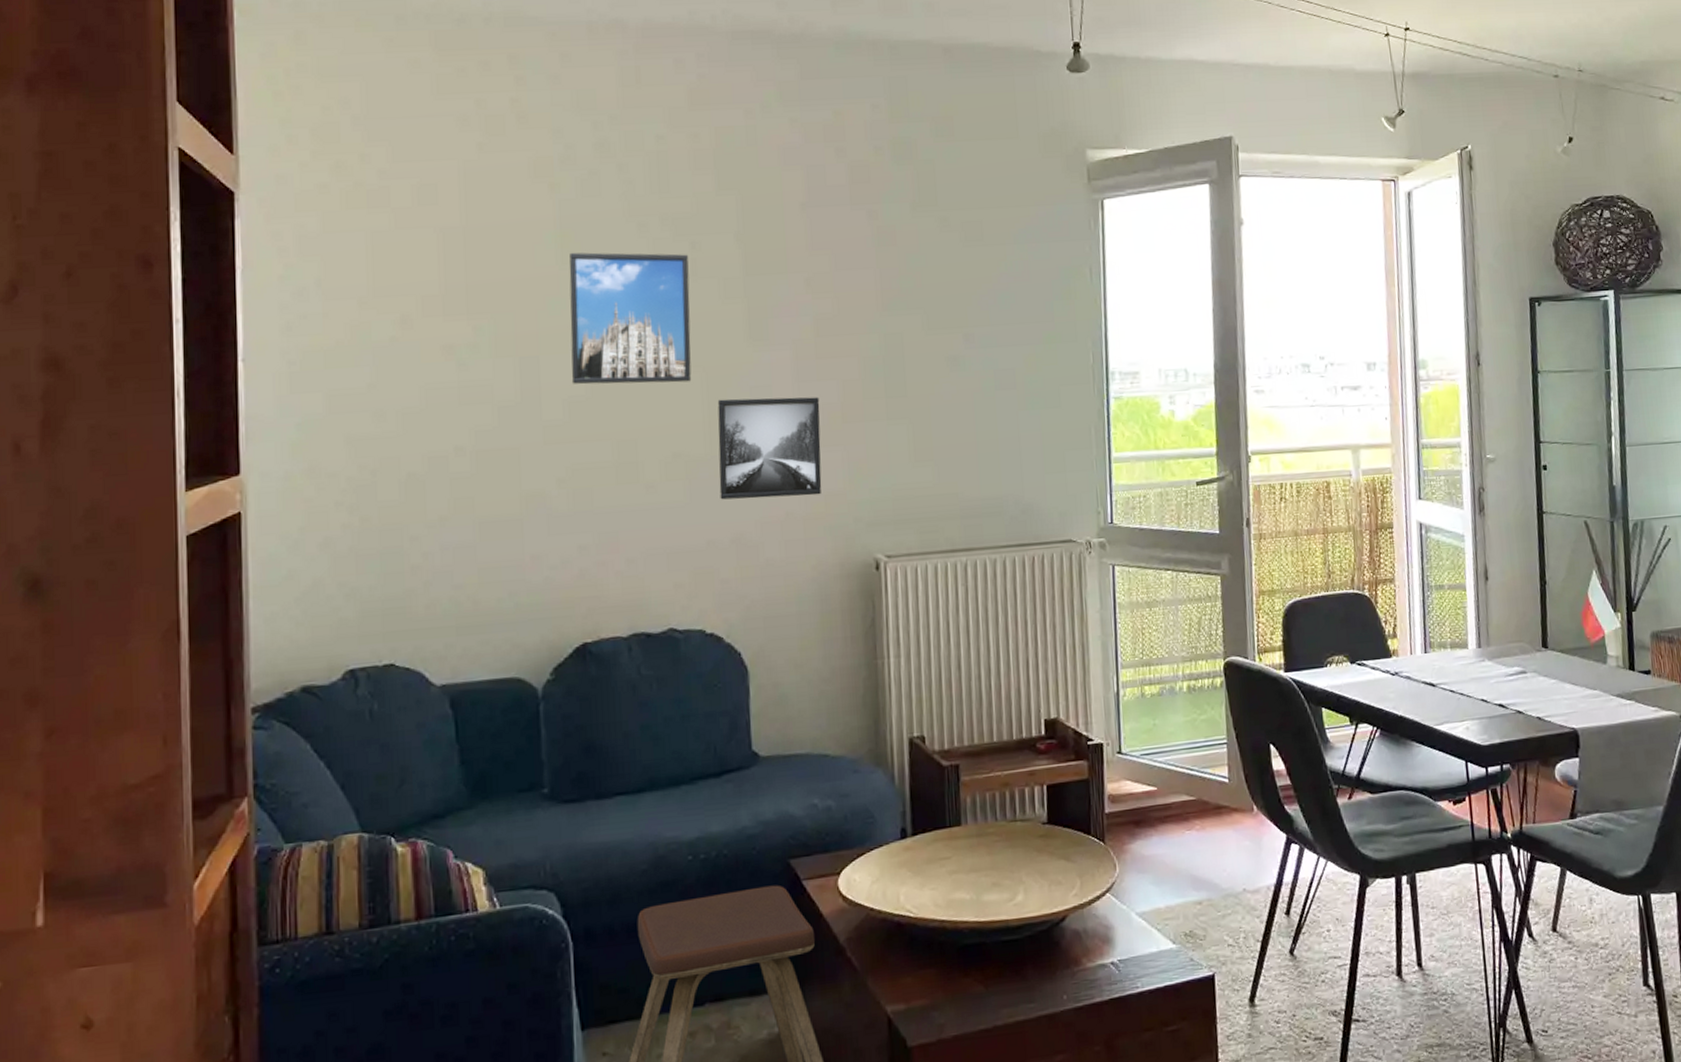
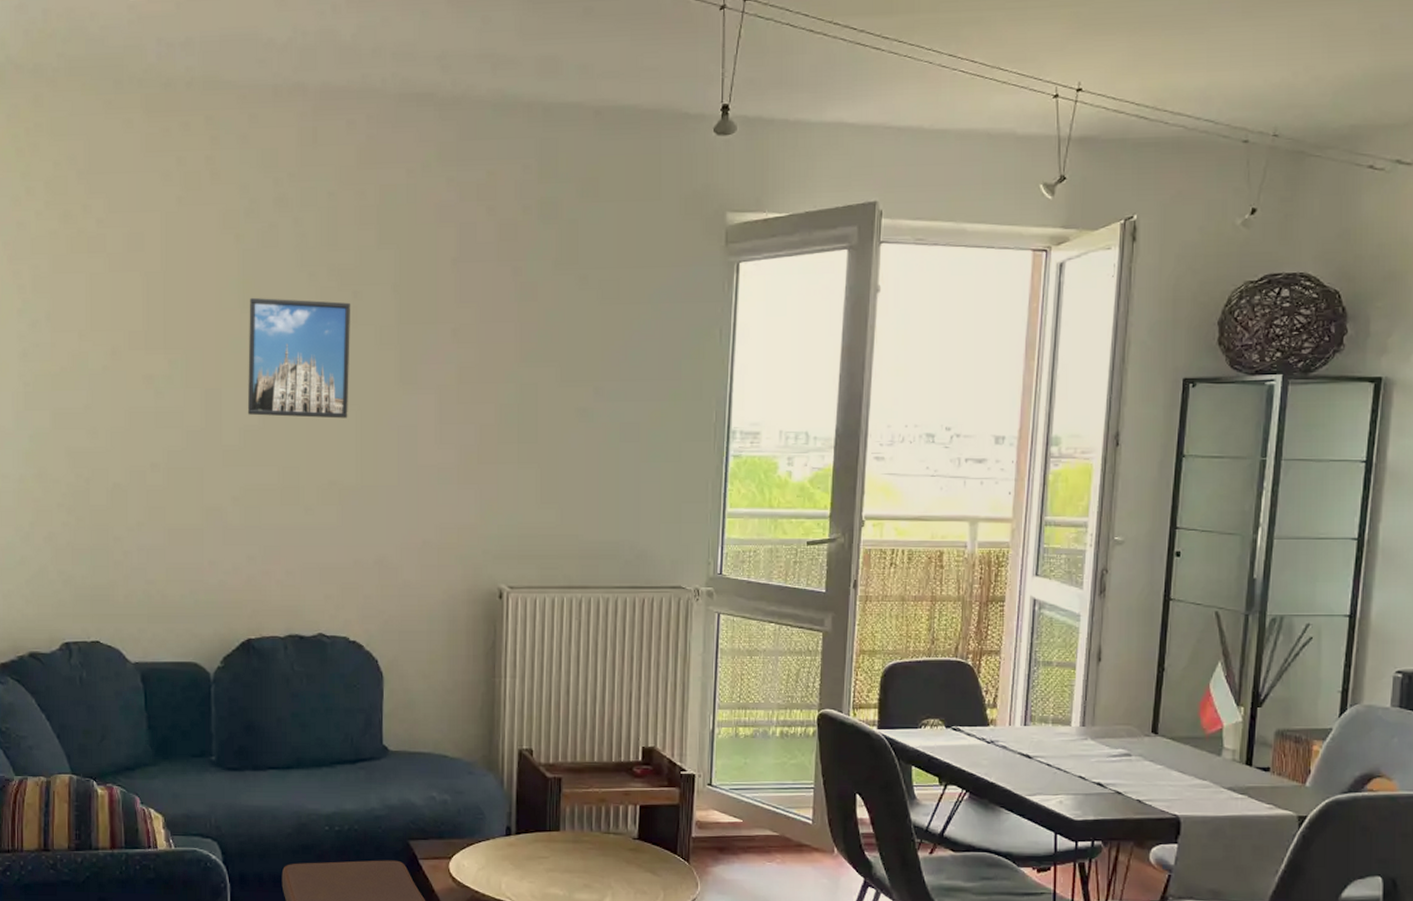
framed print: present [717,397,822,500] -> none [367,435,458,527]

